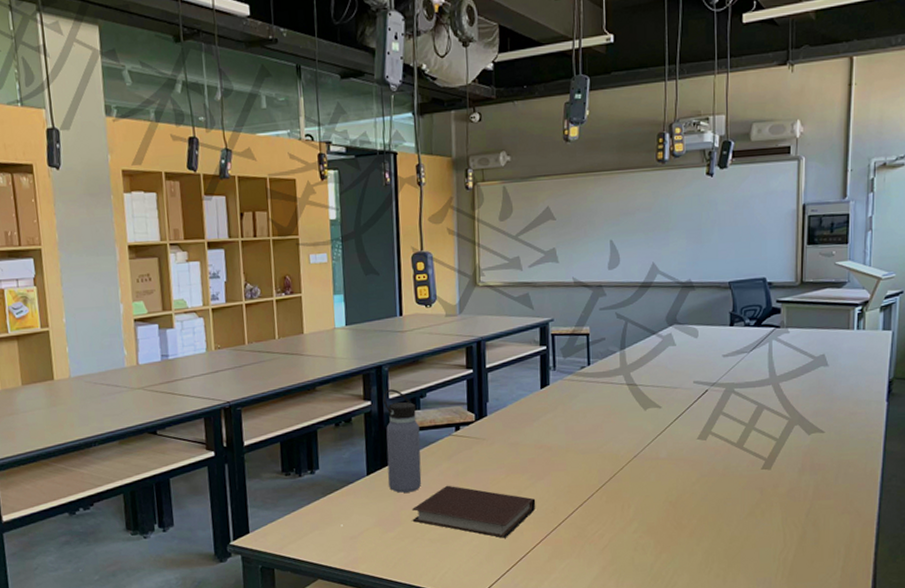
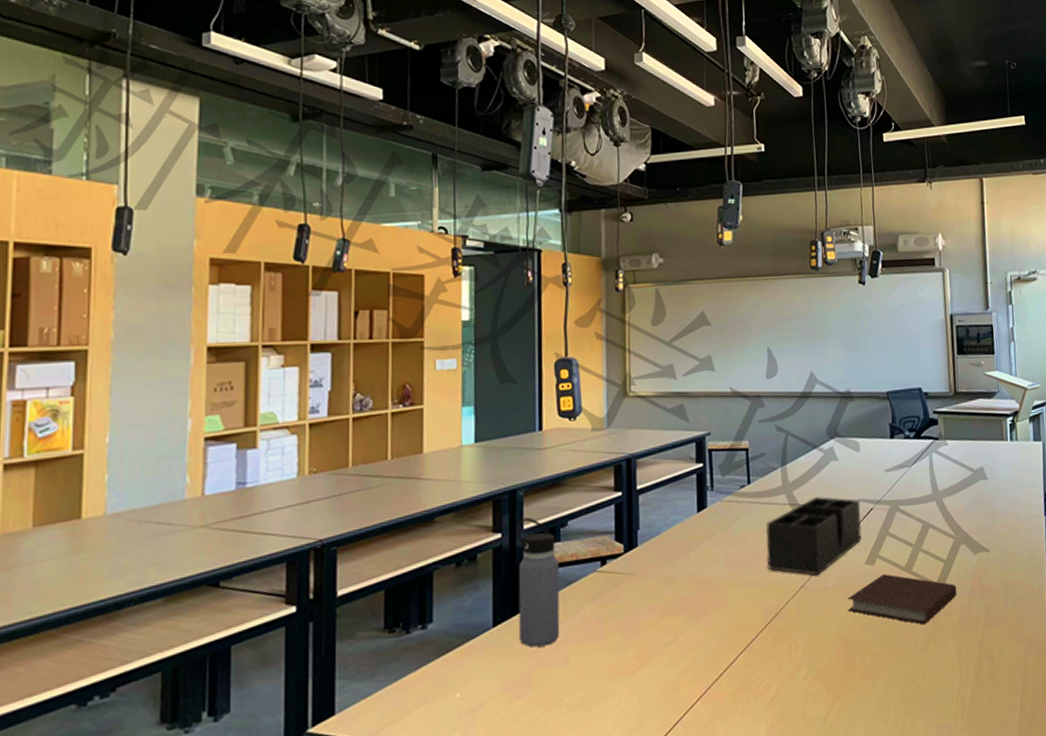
notebook: present [412,485,536,538] -> none [547,634,694,698]
desk organizer: none [603,377,696,447] -> present [765,496,862,575]
notebook: none [678,448,787,494] -> present [847,574,957,625]

